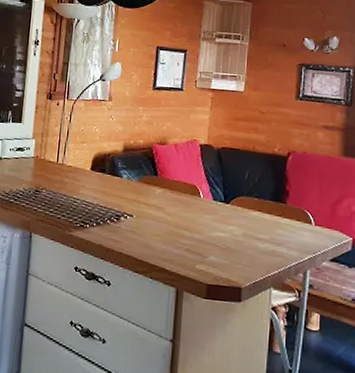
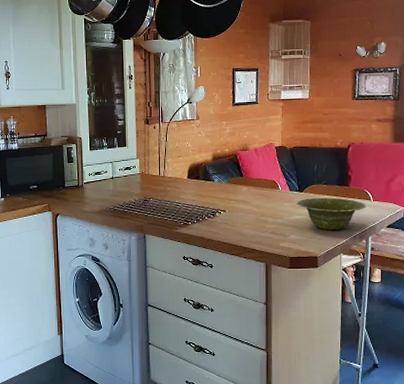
dish: none [220,212,306,257] -> present [296,197,366,230]

